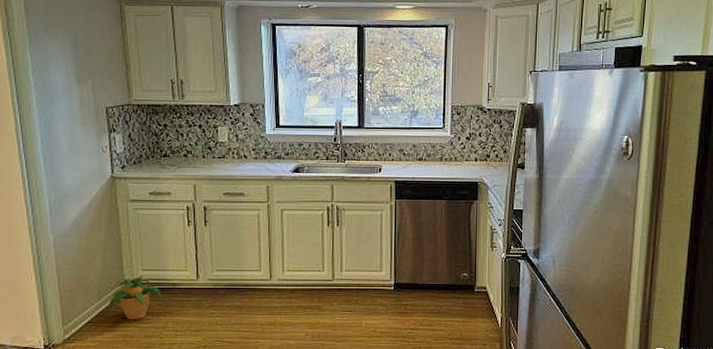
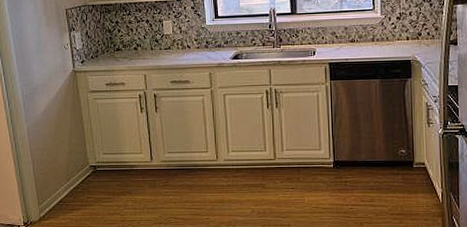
potted plant: present [108,275,162,320] -> none [75,159,121,199]

